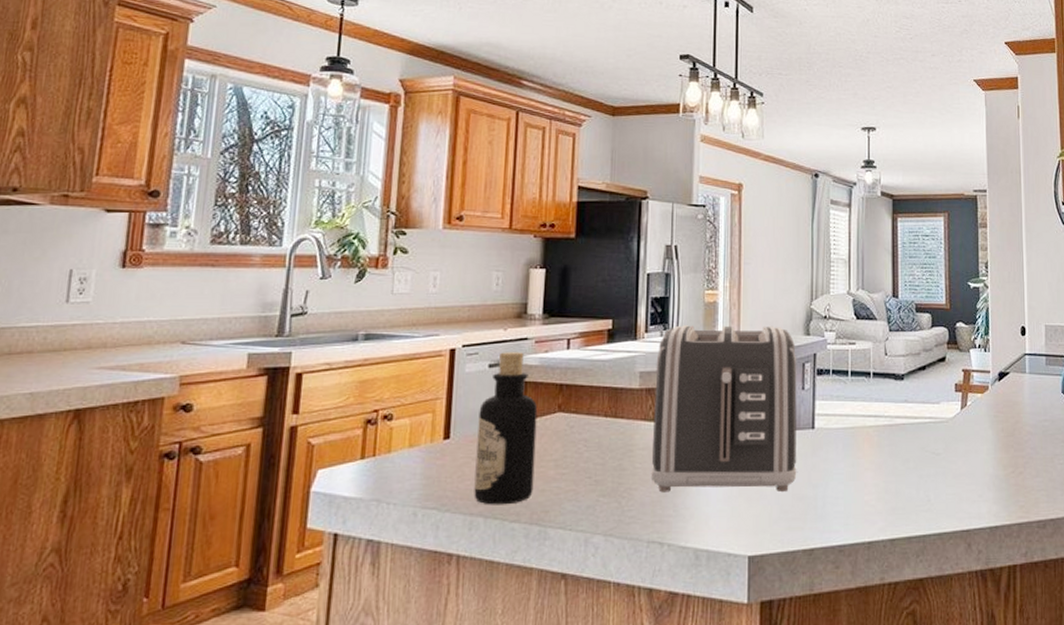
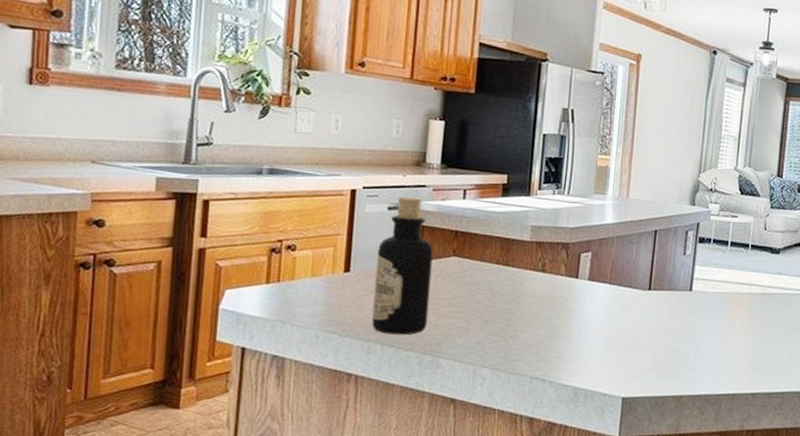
toaster: present [651,325,797,493] -> none [537,185,681,345]

